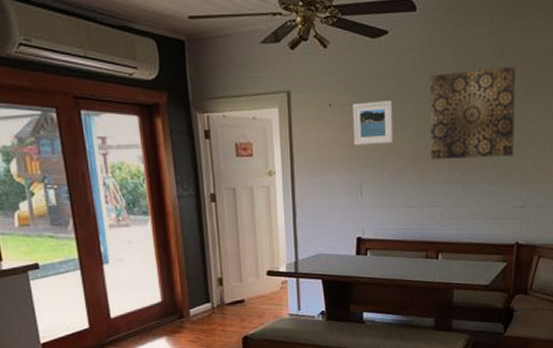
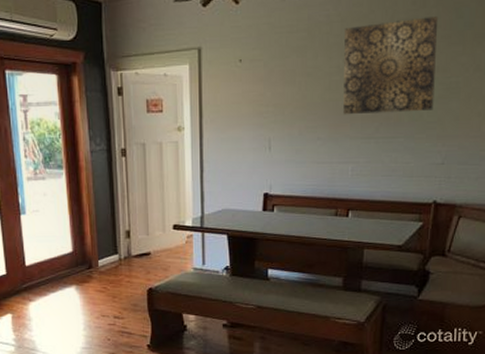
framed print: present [353,101,393,146] -> none [263,55,304,101]

